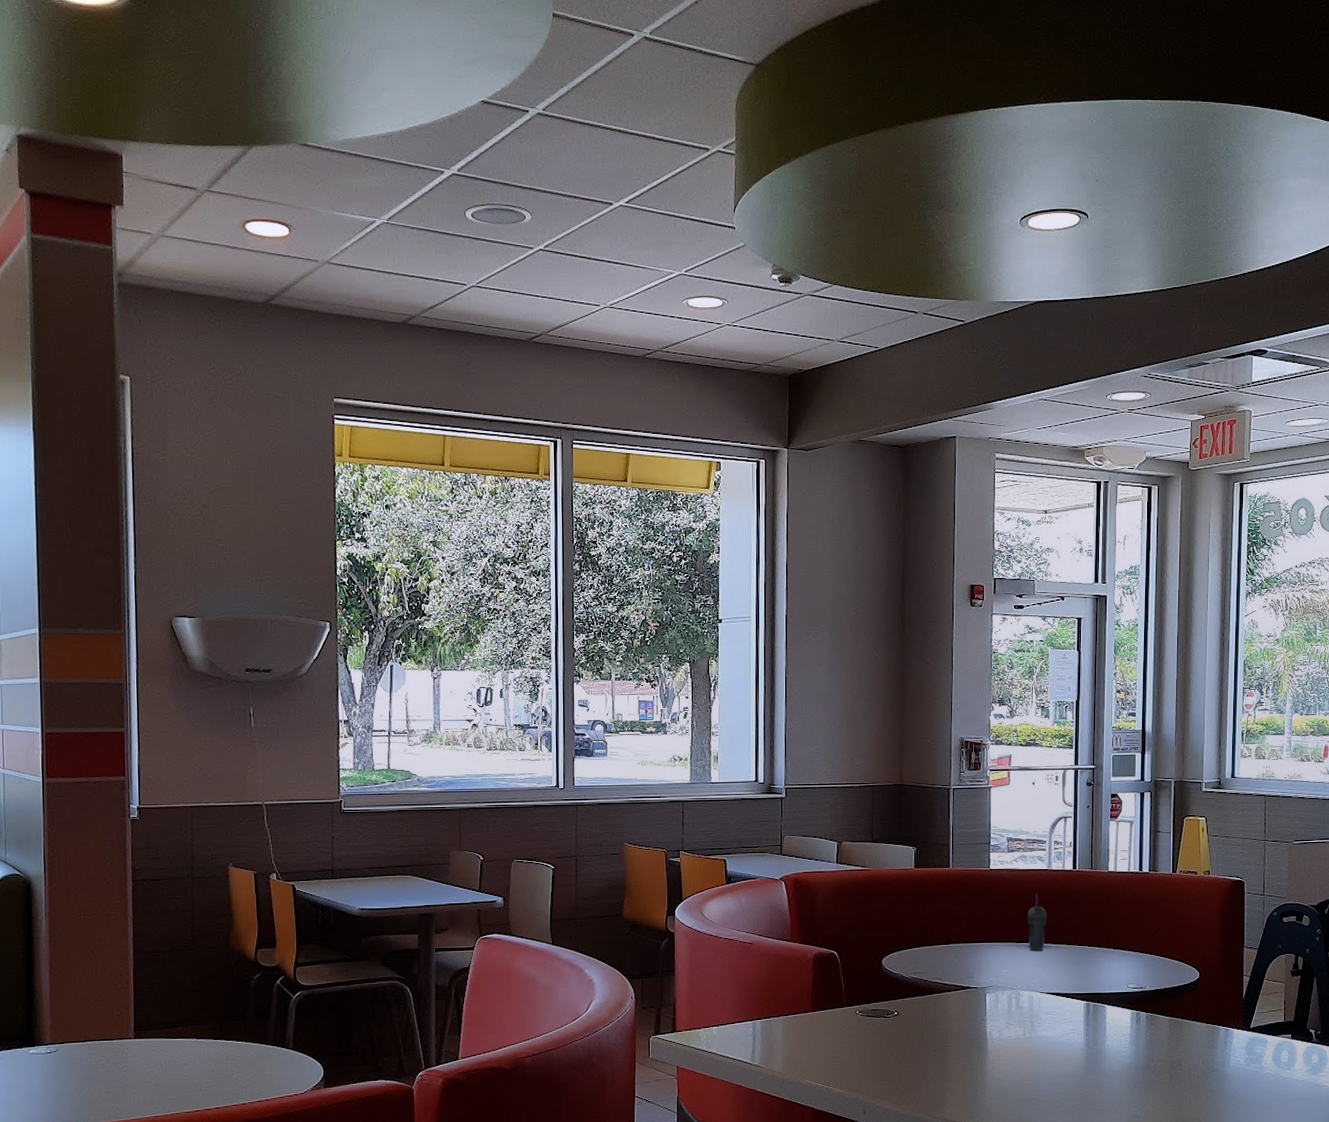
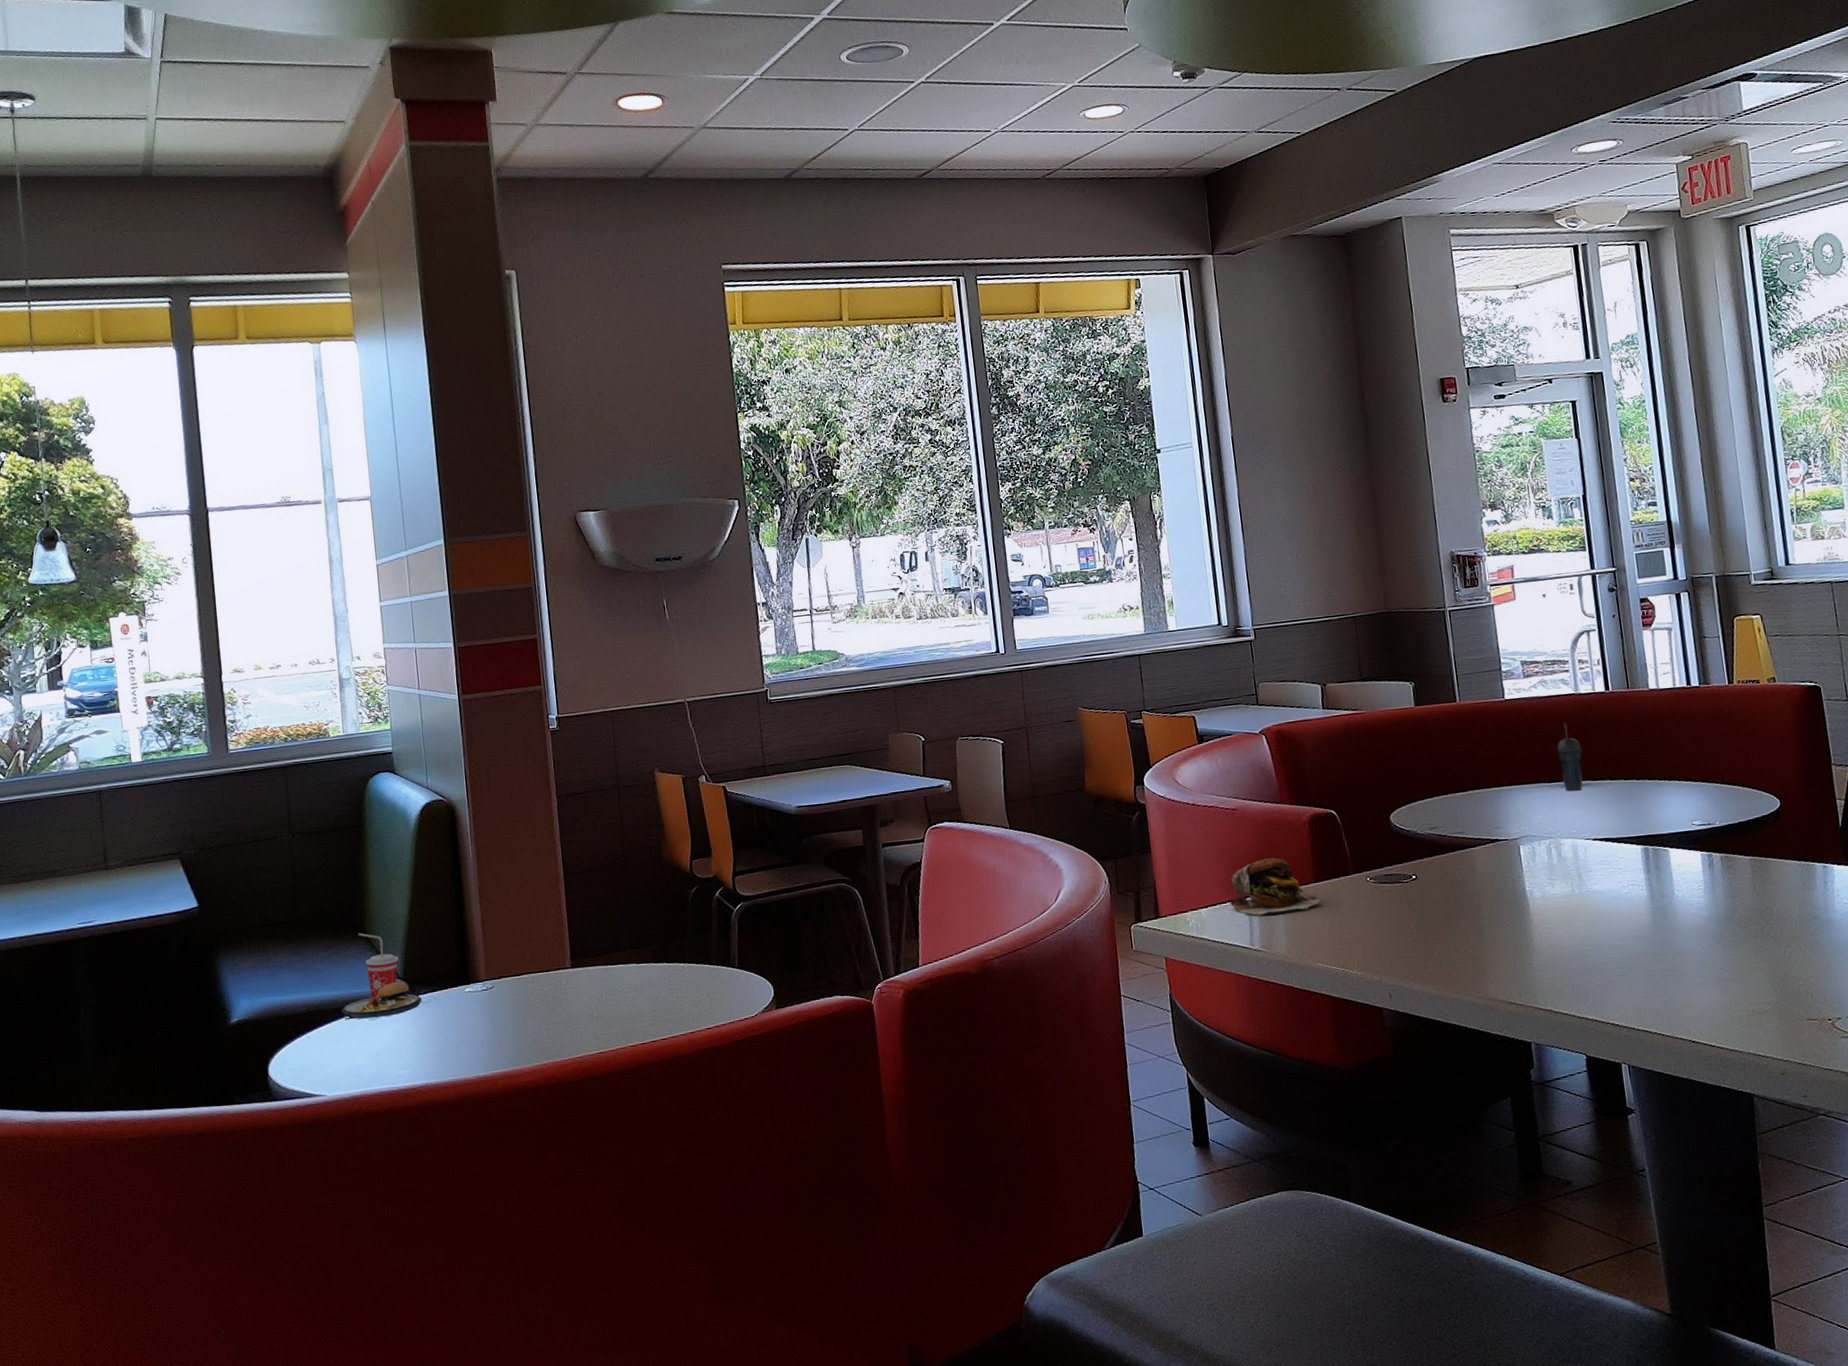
burger: none [738,988,815,1037] -> present [1230,857,1321,916]

